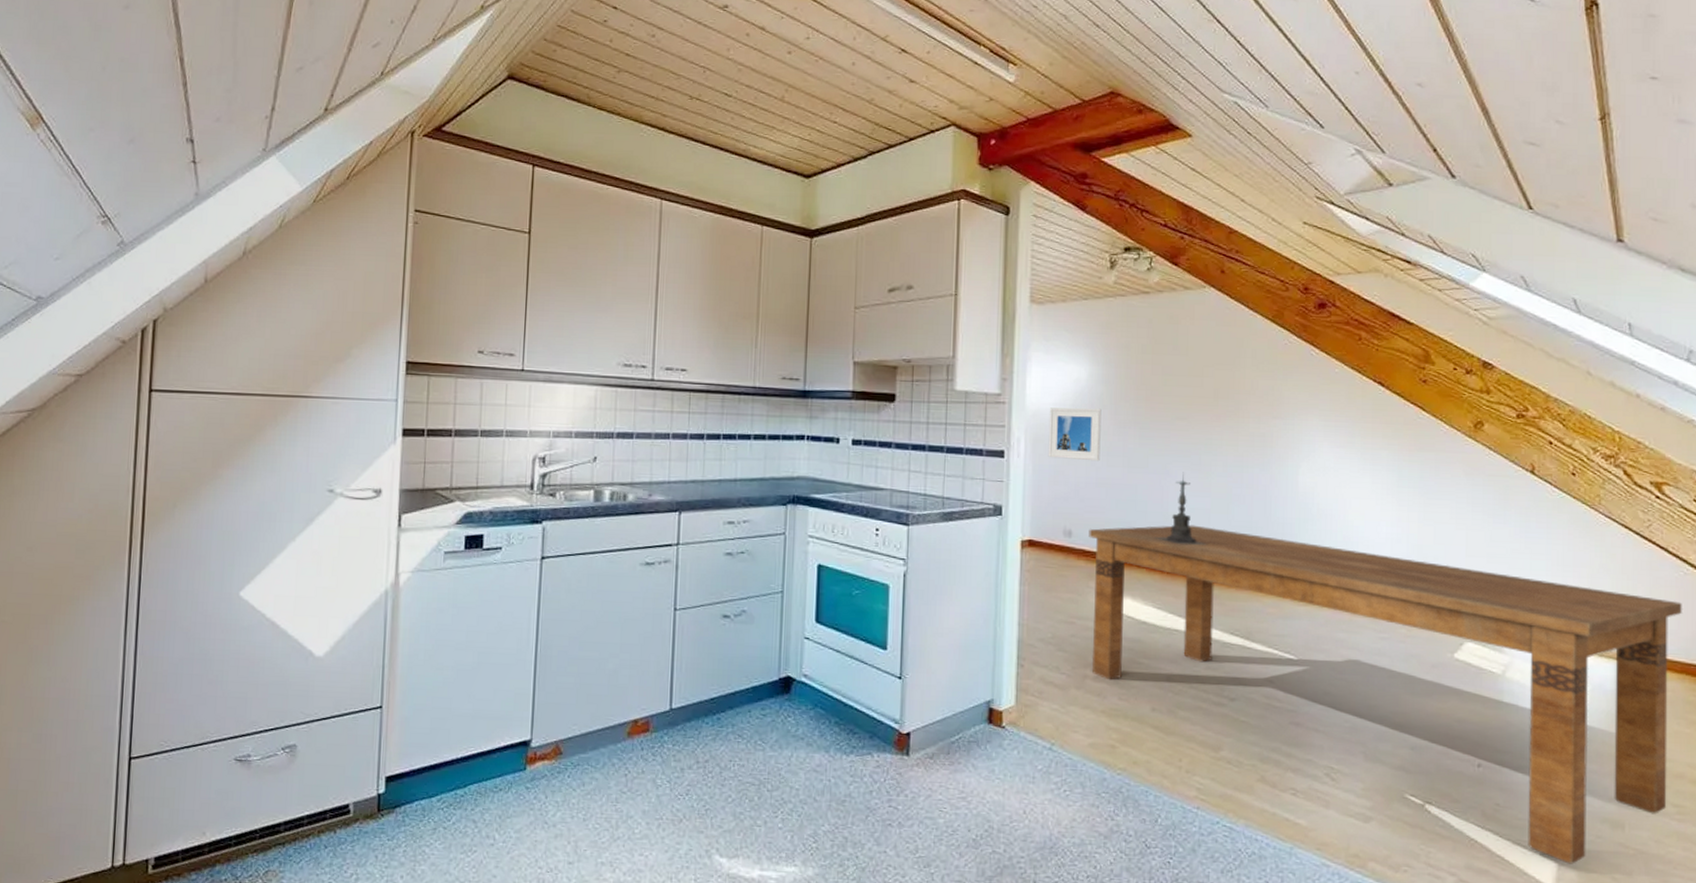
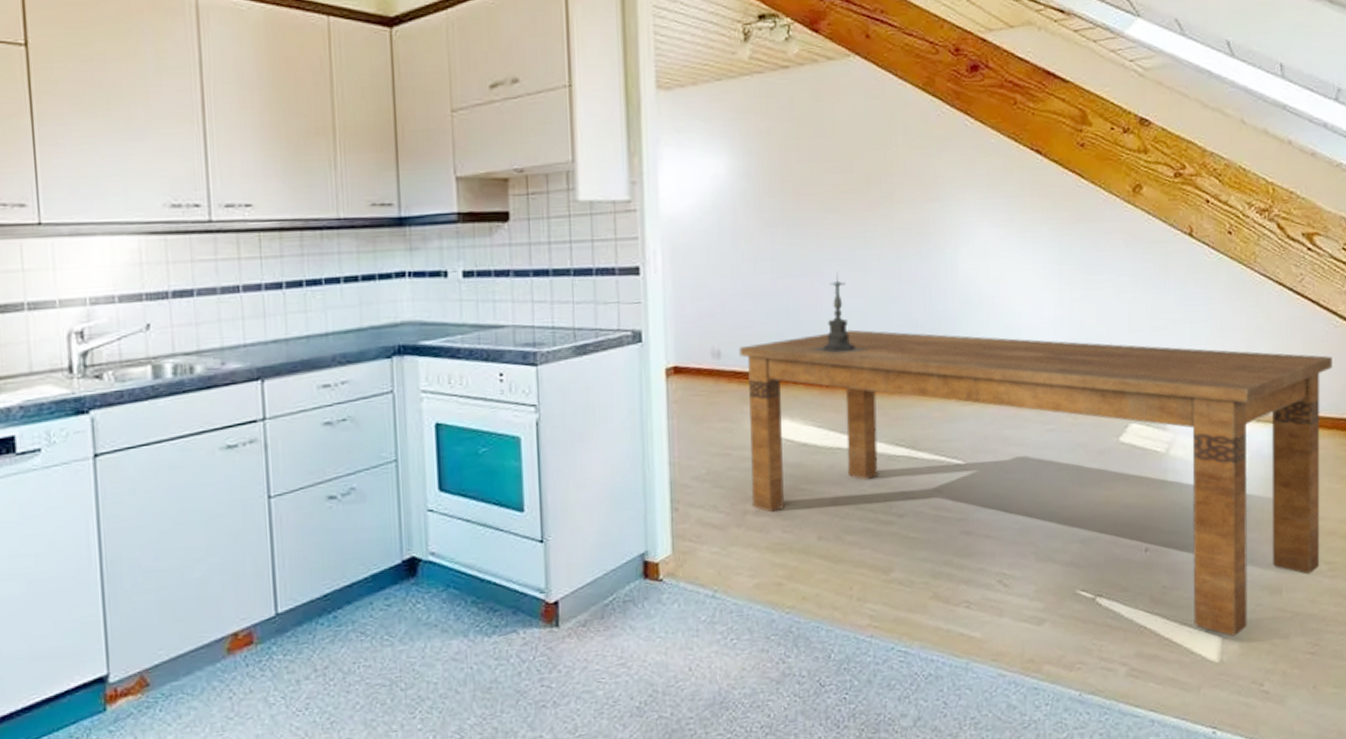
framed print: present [1048,407,1102,462] -> none [686,207,746,270]

